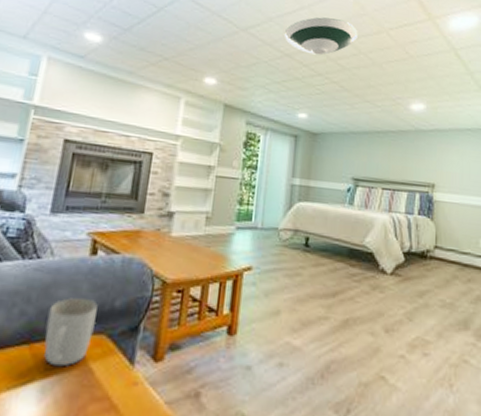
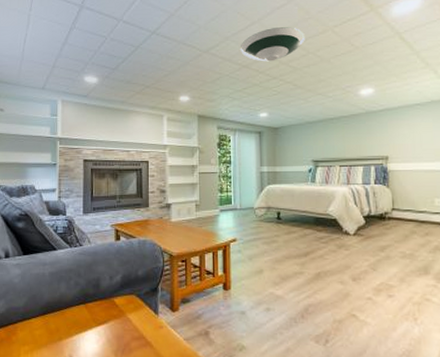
mug: present [44,297,98,367] -> none [94,270,127,318]

